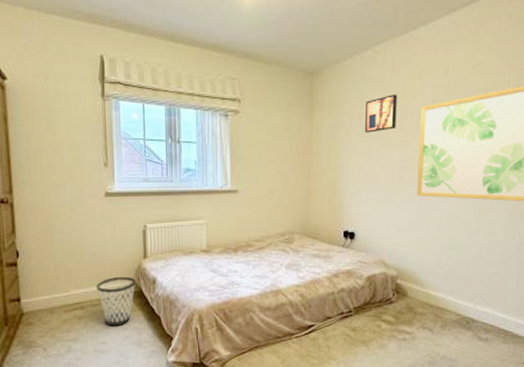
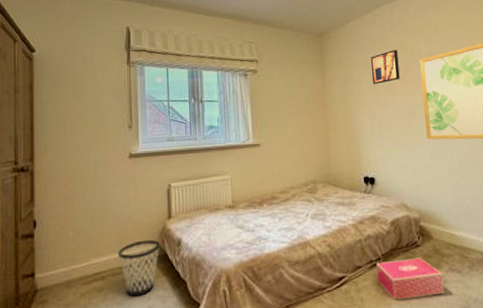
shoe box: none [346,313,414,351] -> present [376,257,444,301]

